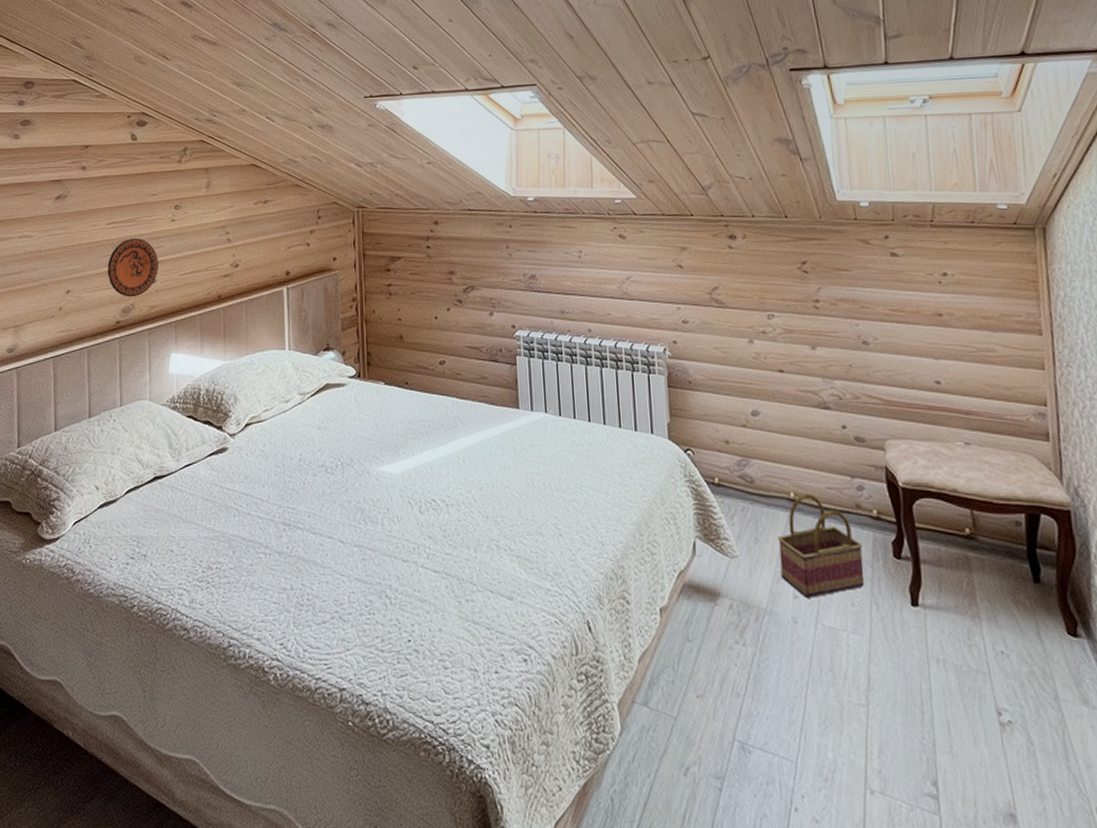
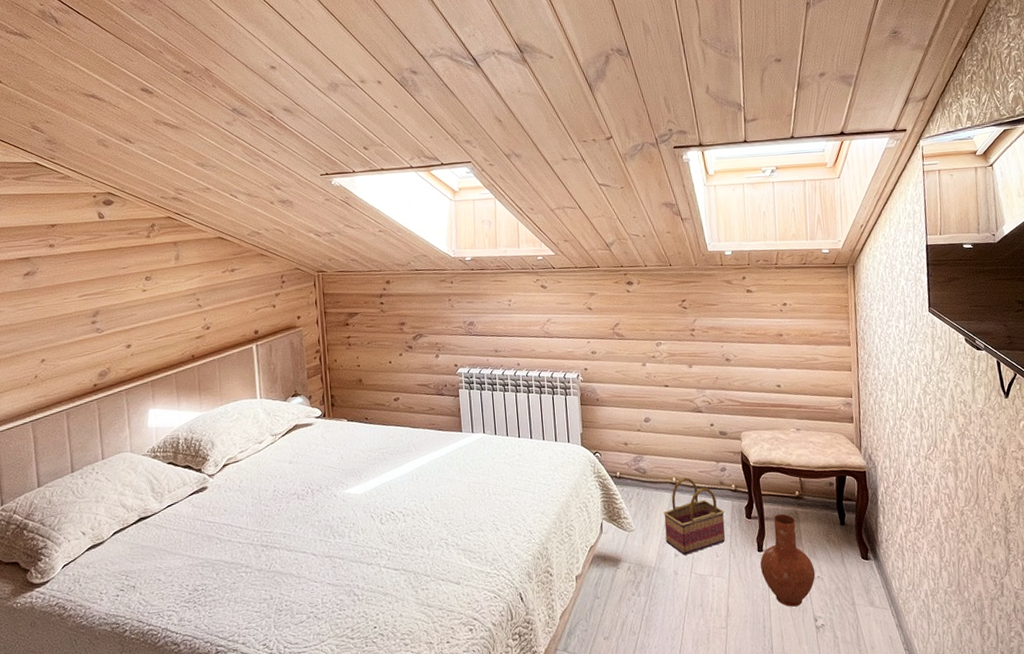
decorative plate: present [108,238,158,298] -> none [82,308,133,363]
vase: none [915,557,998,690] -> present [760,514,816,607]

